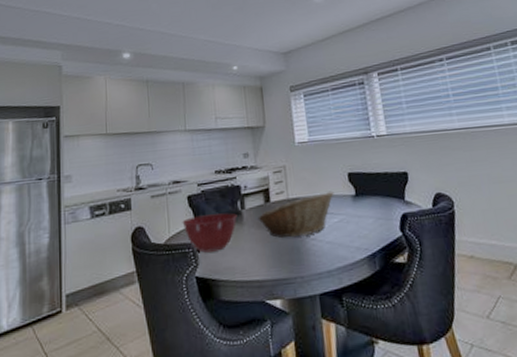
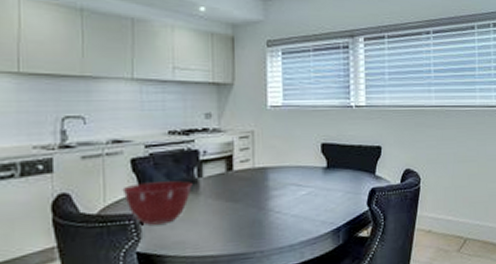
fruit basket: present [257,190,334,238] -> none [217,161,305,210]

